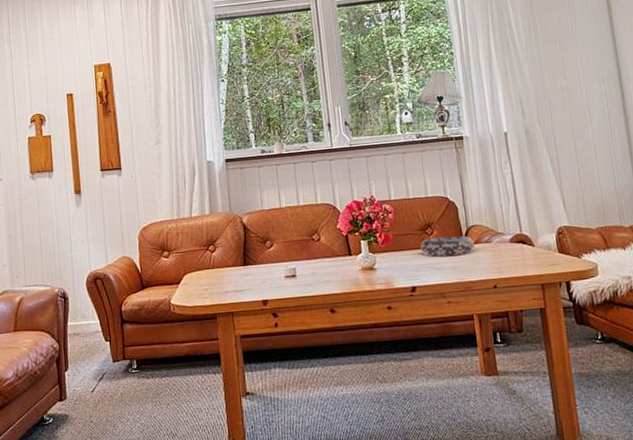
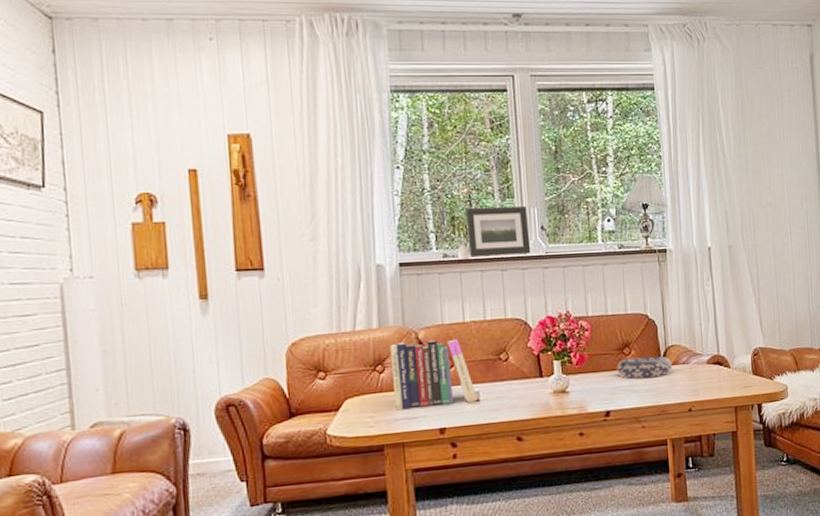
books: none [219,222,295,284] -> present [389,339,478,411]
picture frame: none [279,105,337,152] -> present [465,205,531,257]

